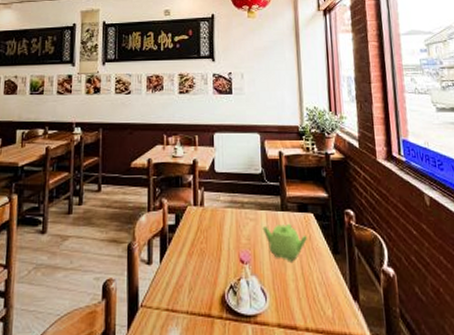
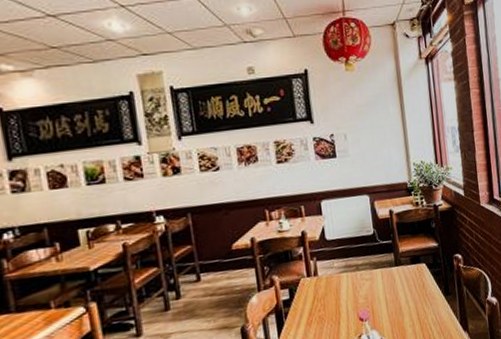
teapot: present [262,223,308,262] -> none [378,276,422,311]

